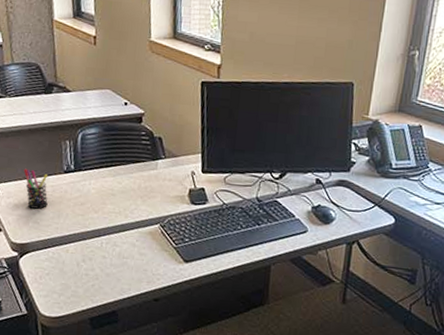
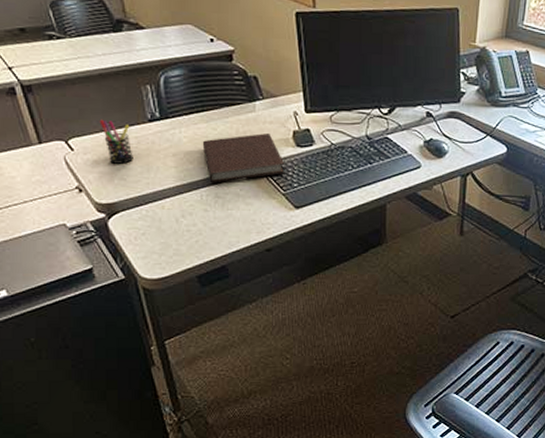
notebook: none [107,189,179,233] -> present [202,132,285,184]

